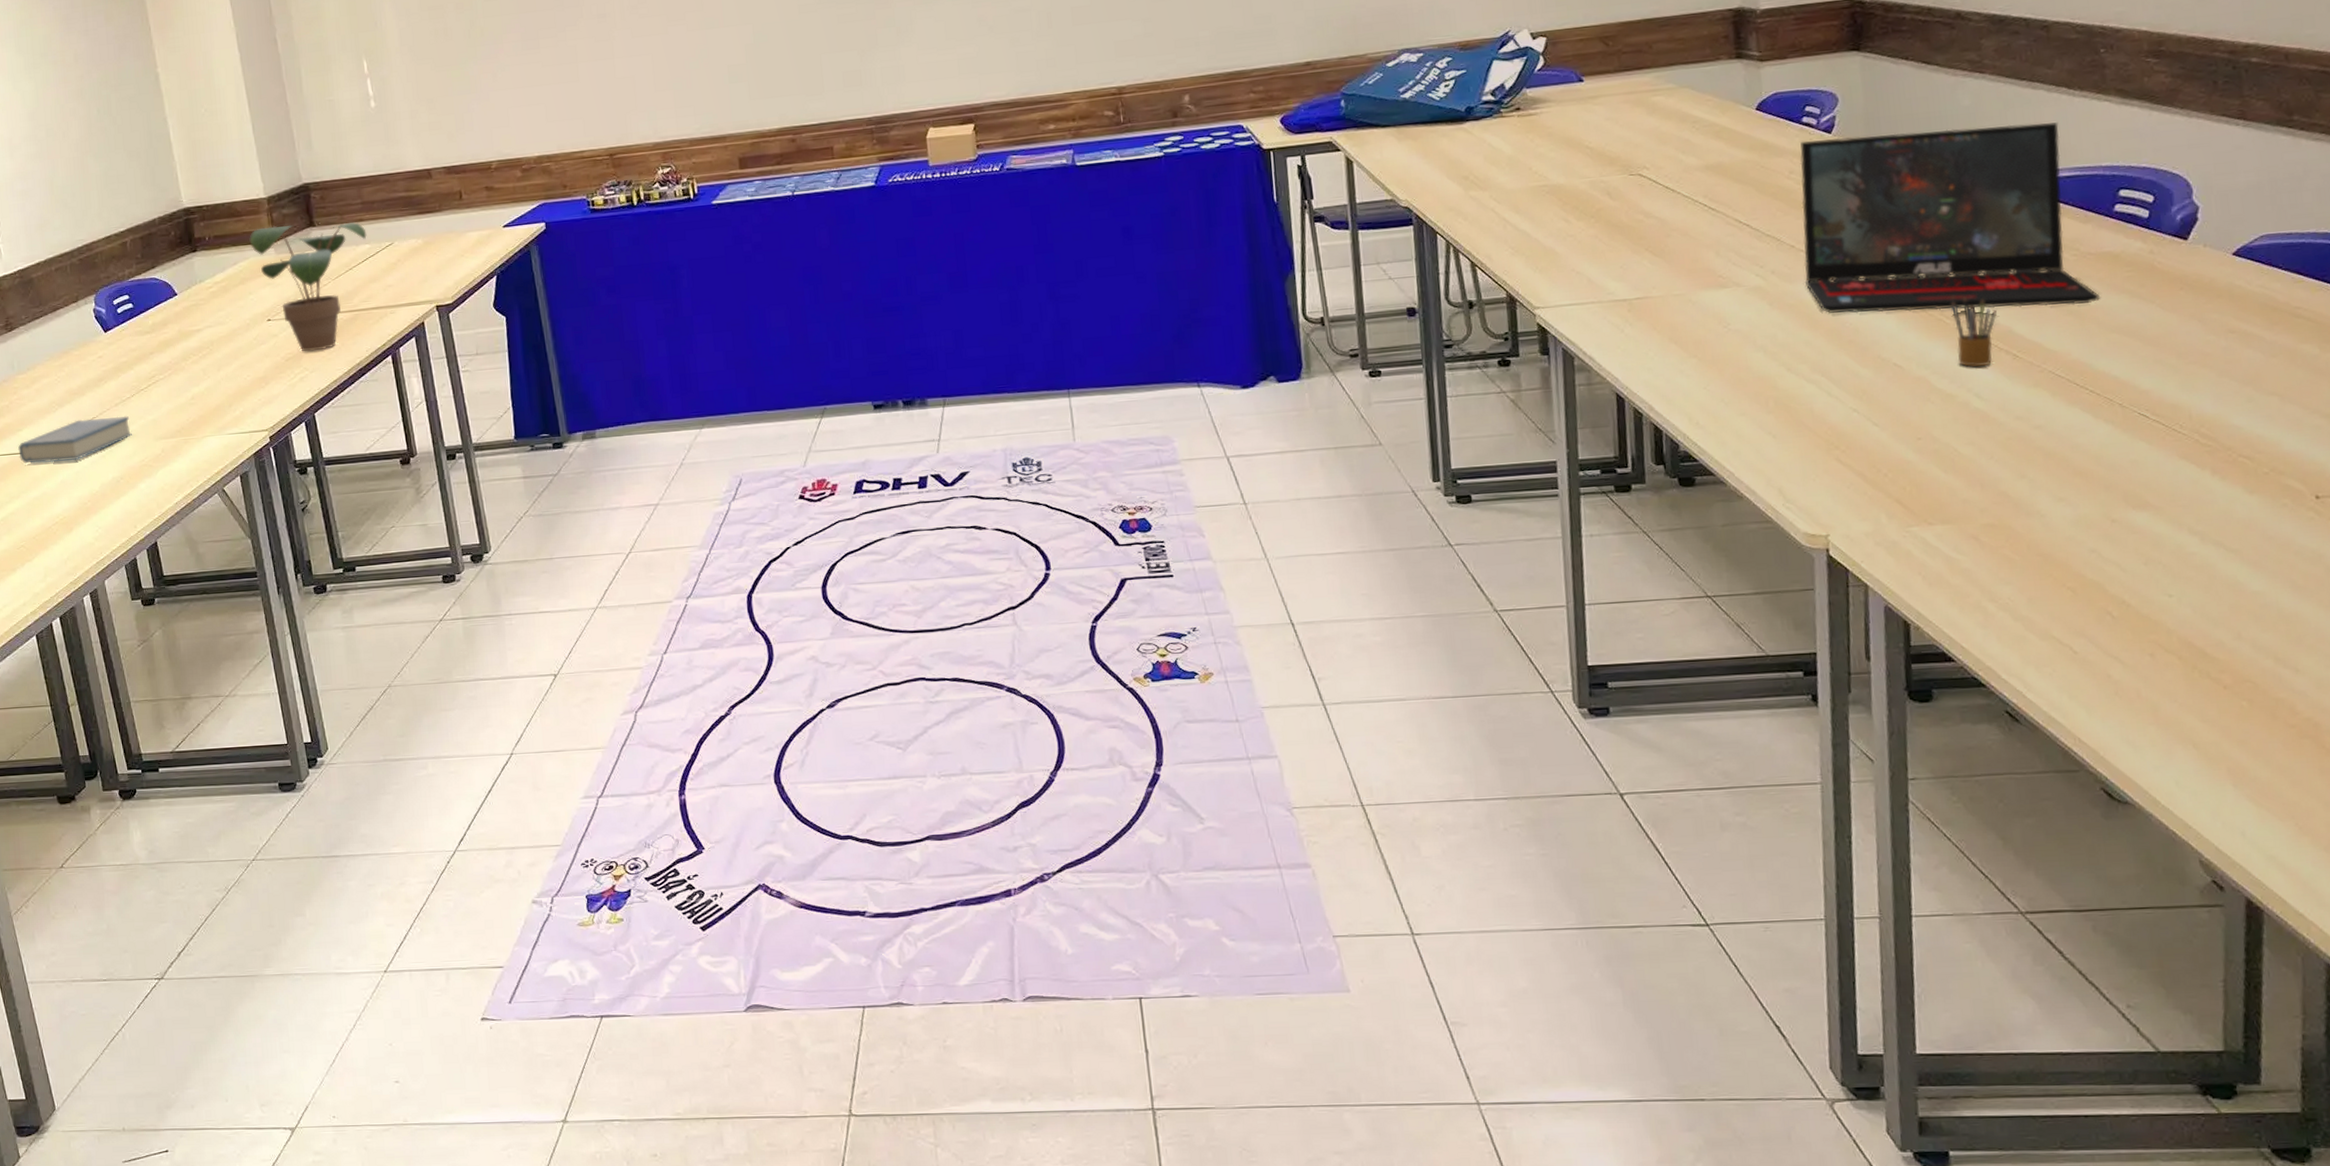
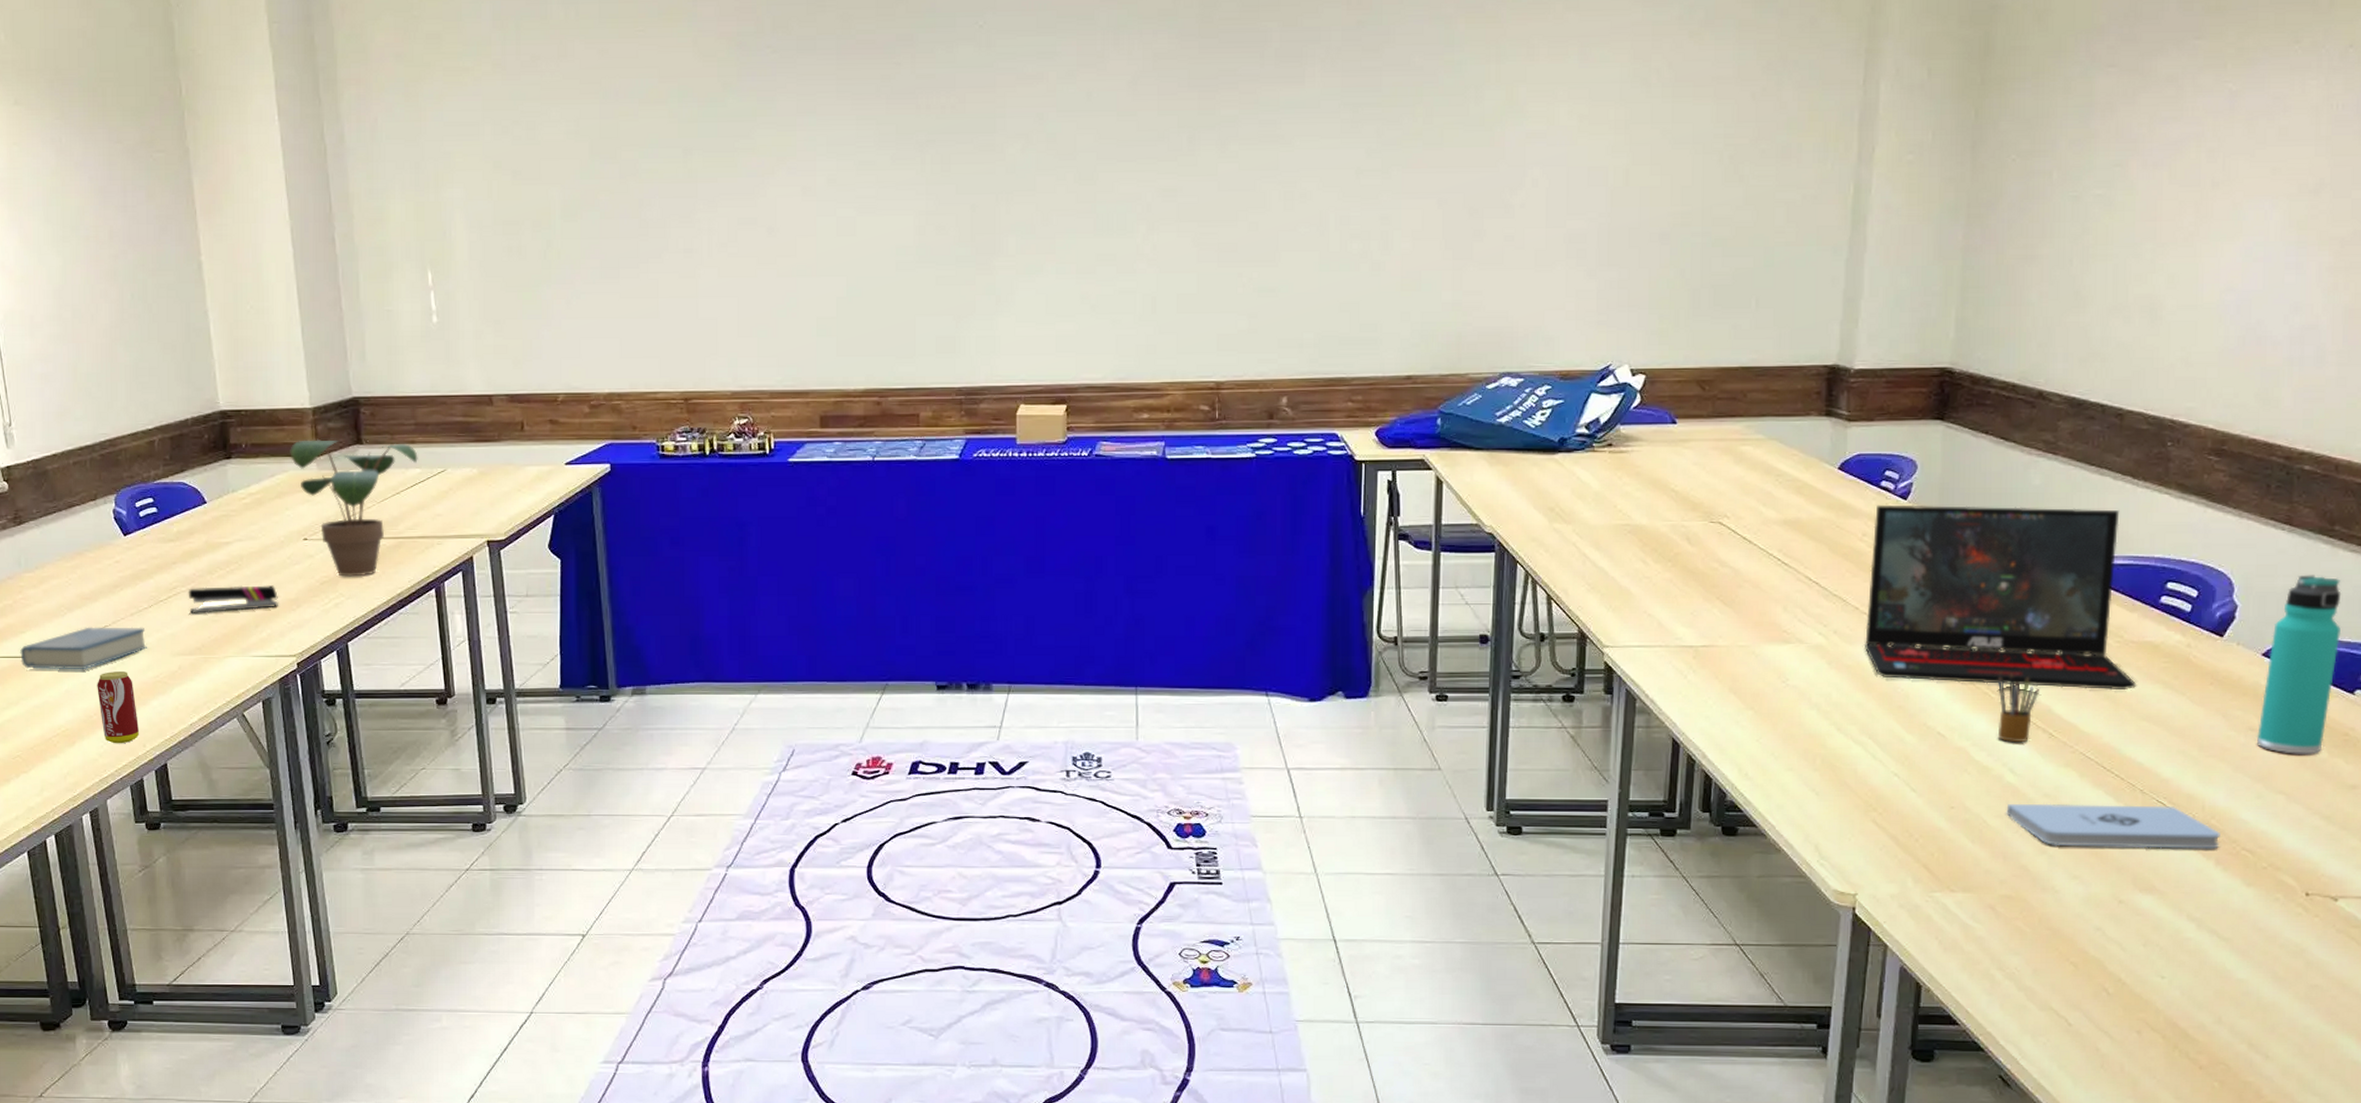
beverage can: none [89,458,130,527] -> present [97,671,139,744]
stapler: none [165,366,249,399] -> present [188,585,279,613]
notepad: none [1977,418,2213,470] -> present [2006,803,2220,849]
thermos bottle: none [2238,167,2316,354] -> present [2256,575,2341,754]

